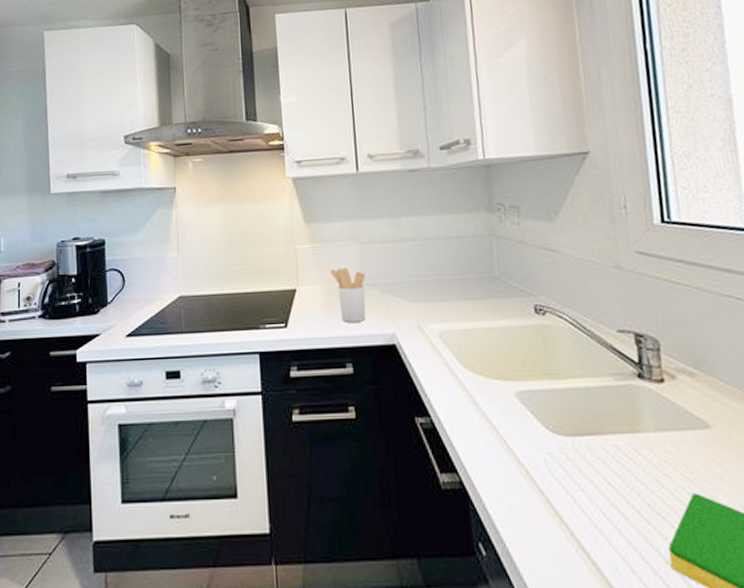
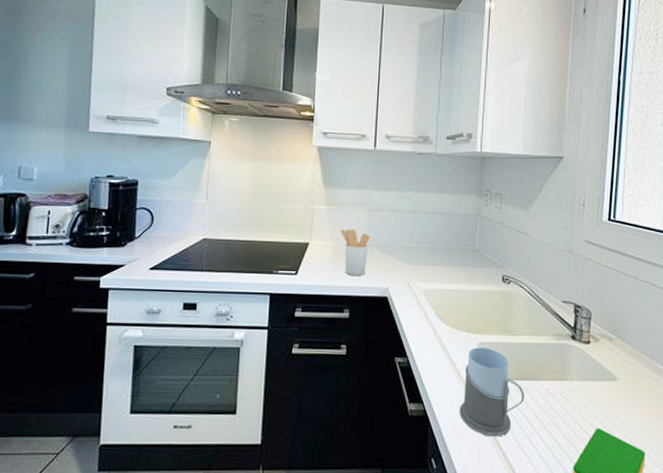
mug: none [504,397,589,512] -> present [459,347,525,437]

